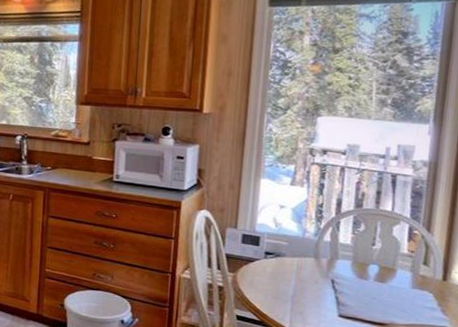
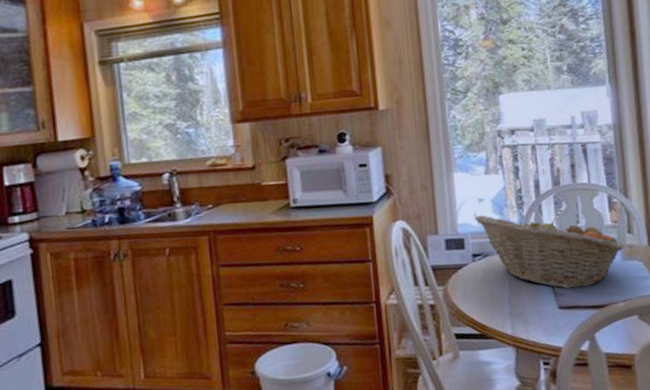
fruit basket: none [273,219,418,304] -> present [474,215,625,289]

